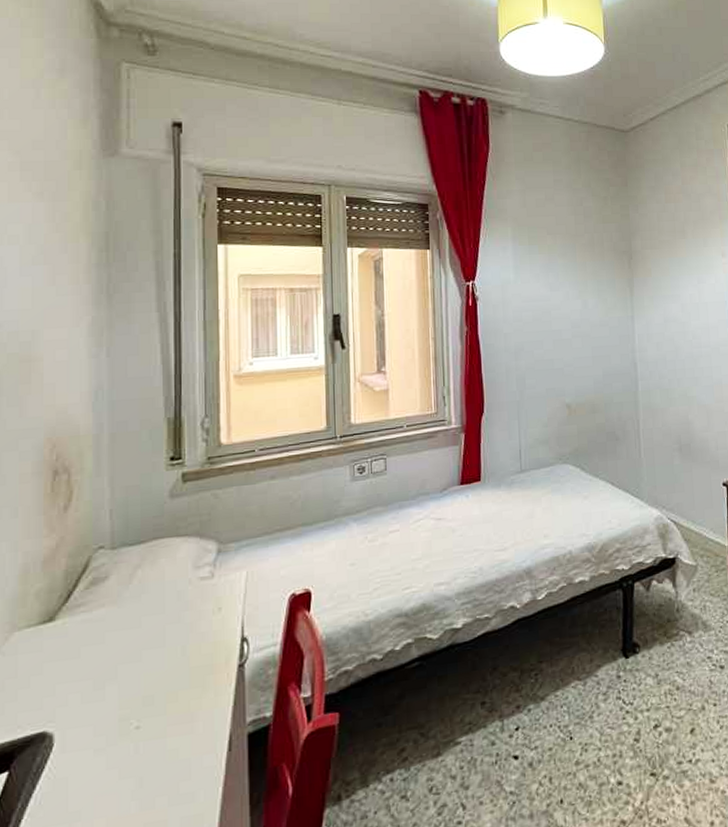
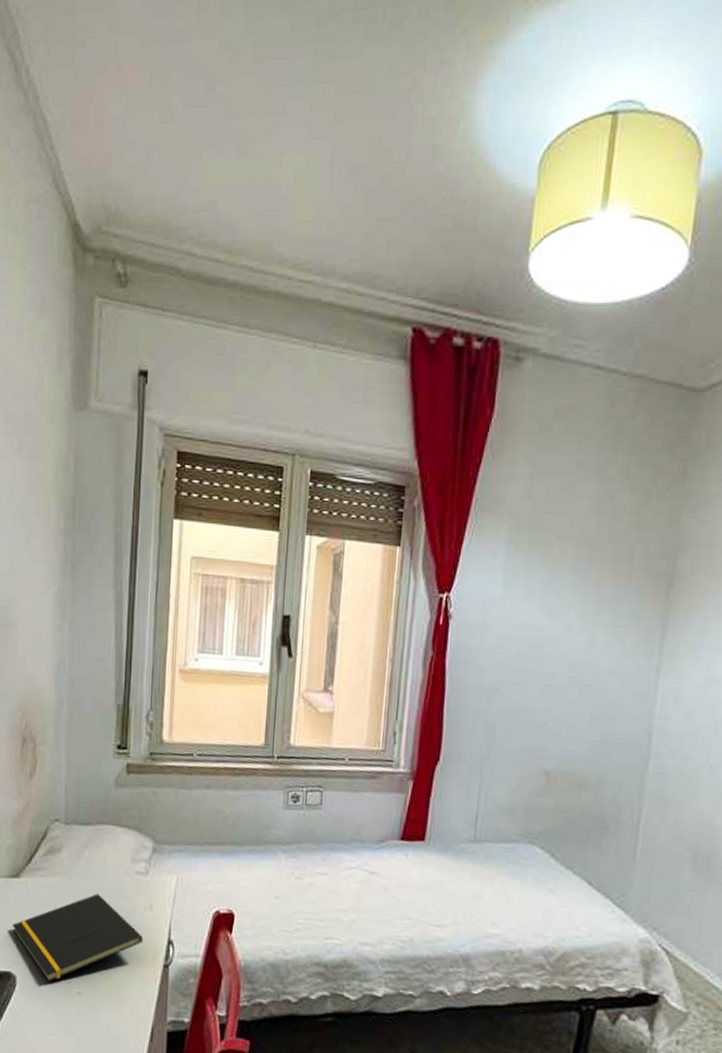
notepad: none [46,612,213,727] -> present [12,893,143,982]

